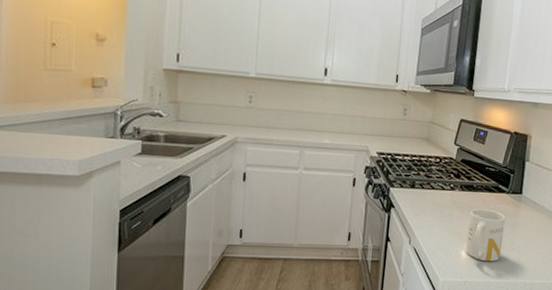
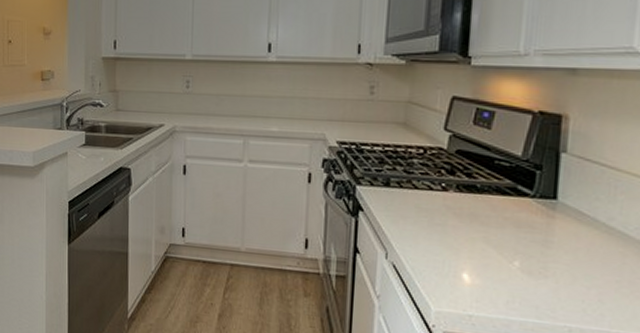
mug: present [466,209,506,262] -> none [469,217,531,292]

